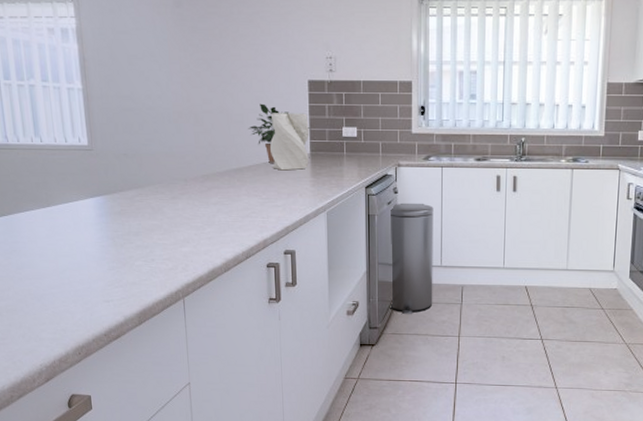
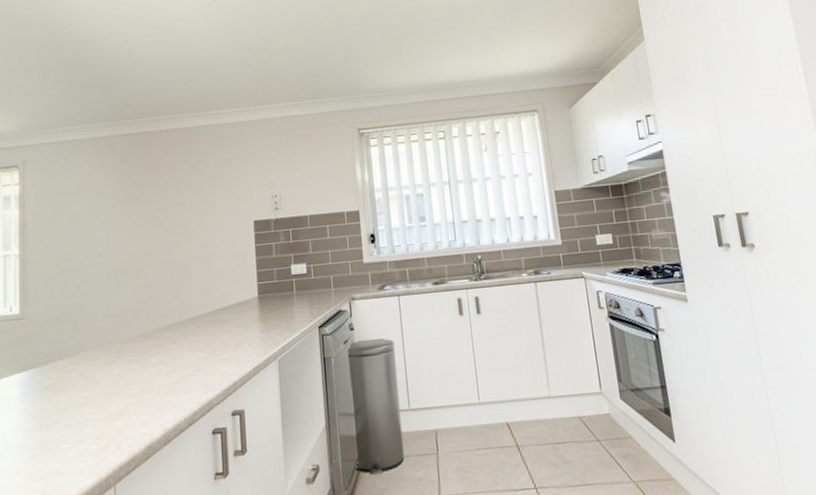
potted plant: present [248,103,310,164] -> none [192,249,258,313]
vase: present [269,113,309,171] -> none [214,254,257,319]

